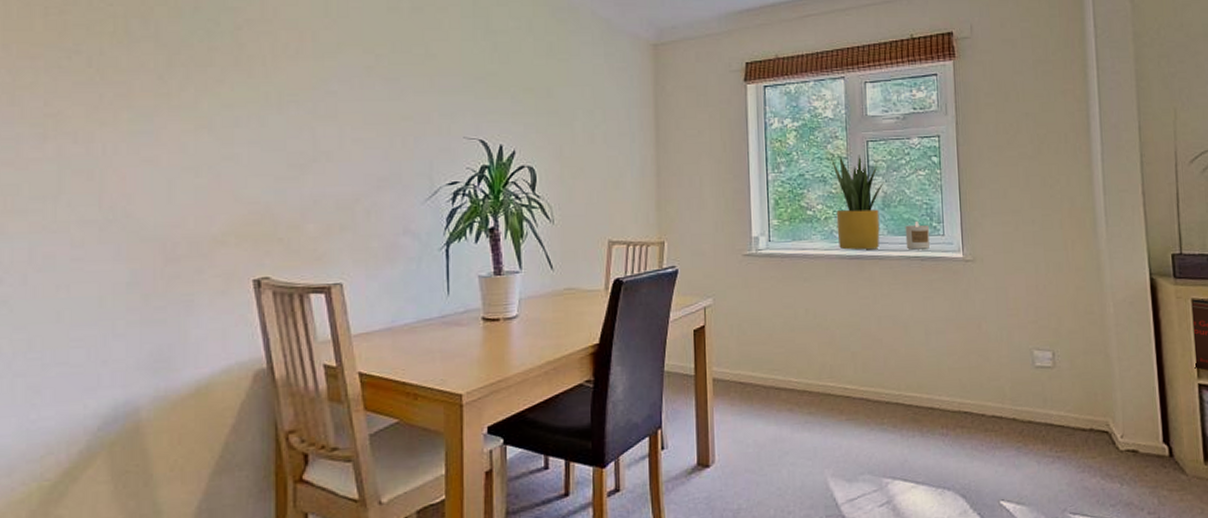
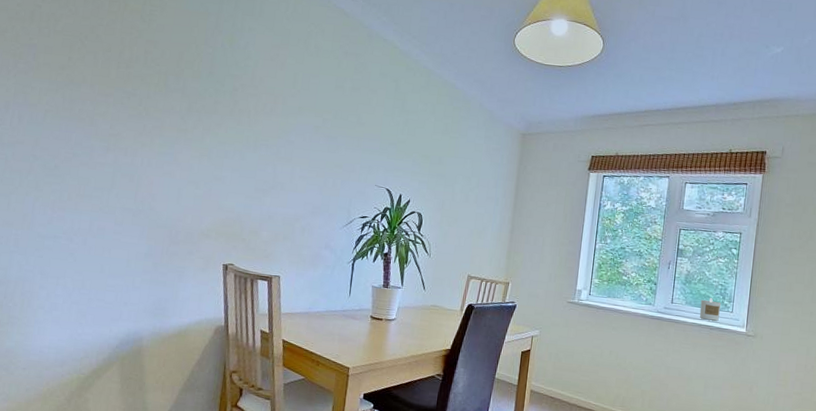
planter: present [831,154,885,251] -> none [644,238,690,315]

